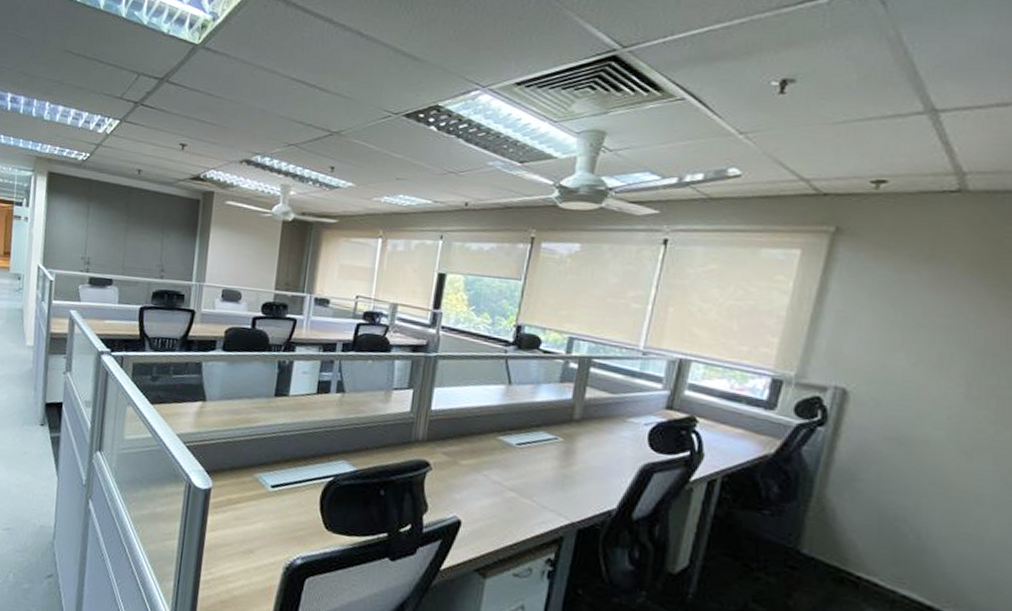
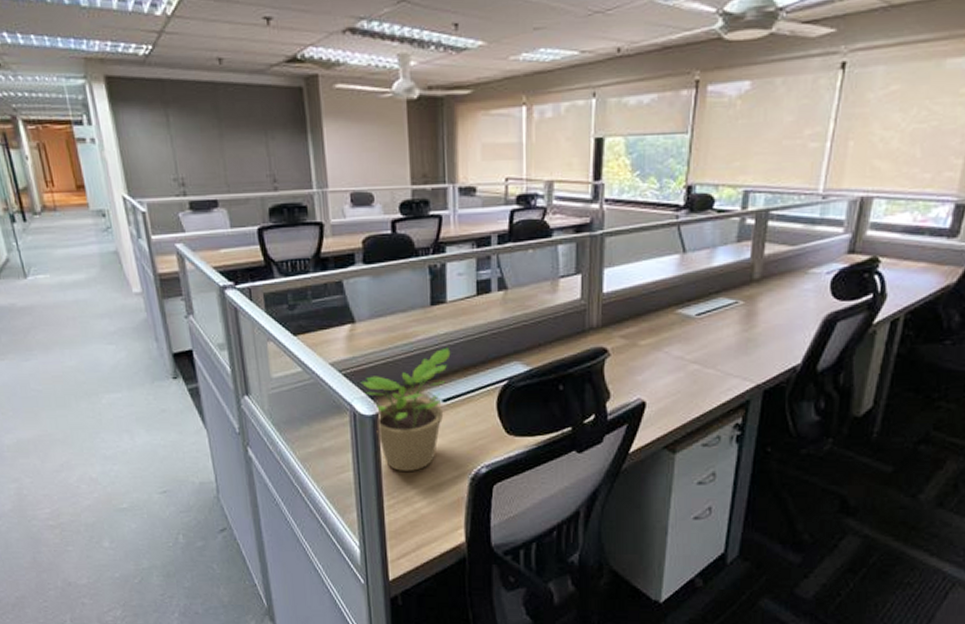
potted plant: none [200,437,286,551] -> present [360,347,451,471]

